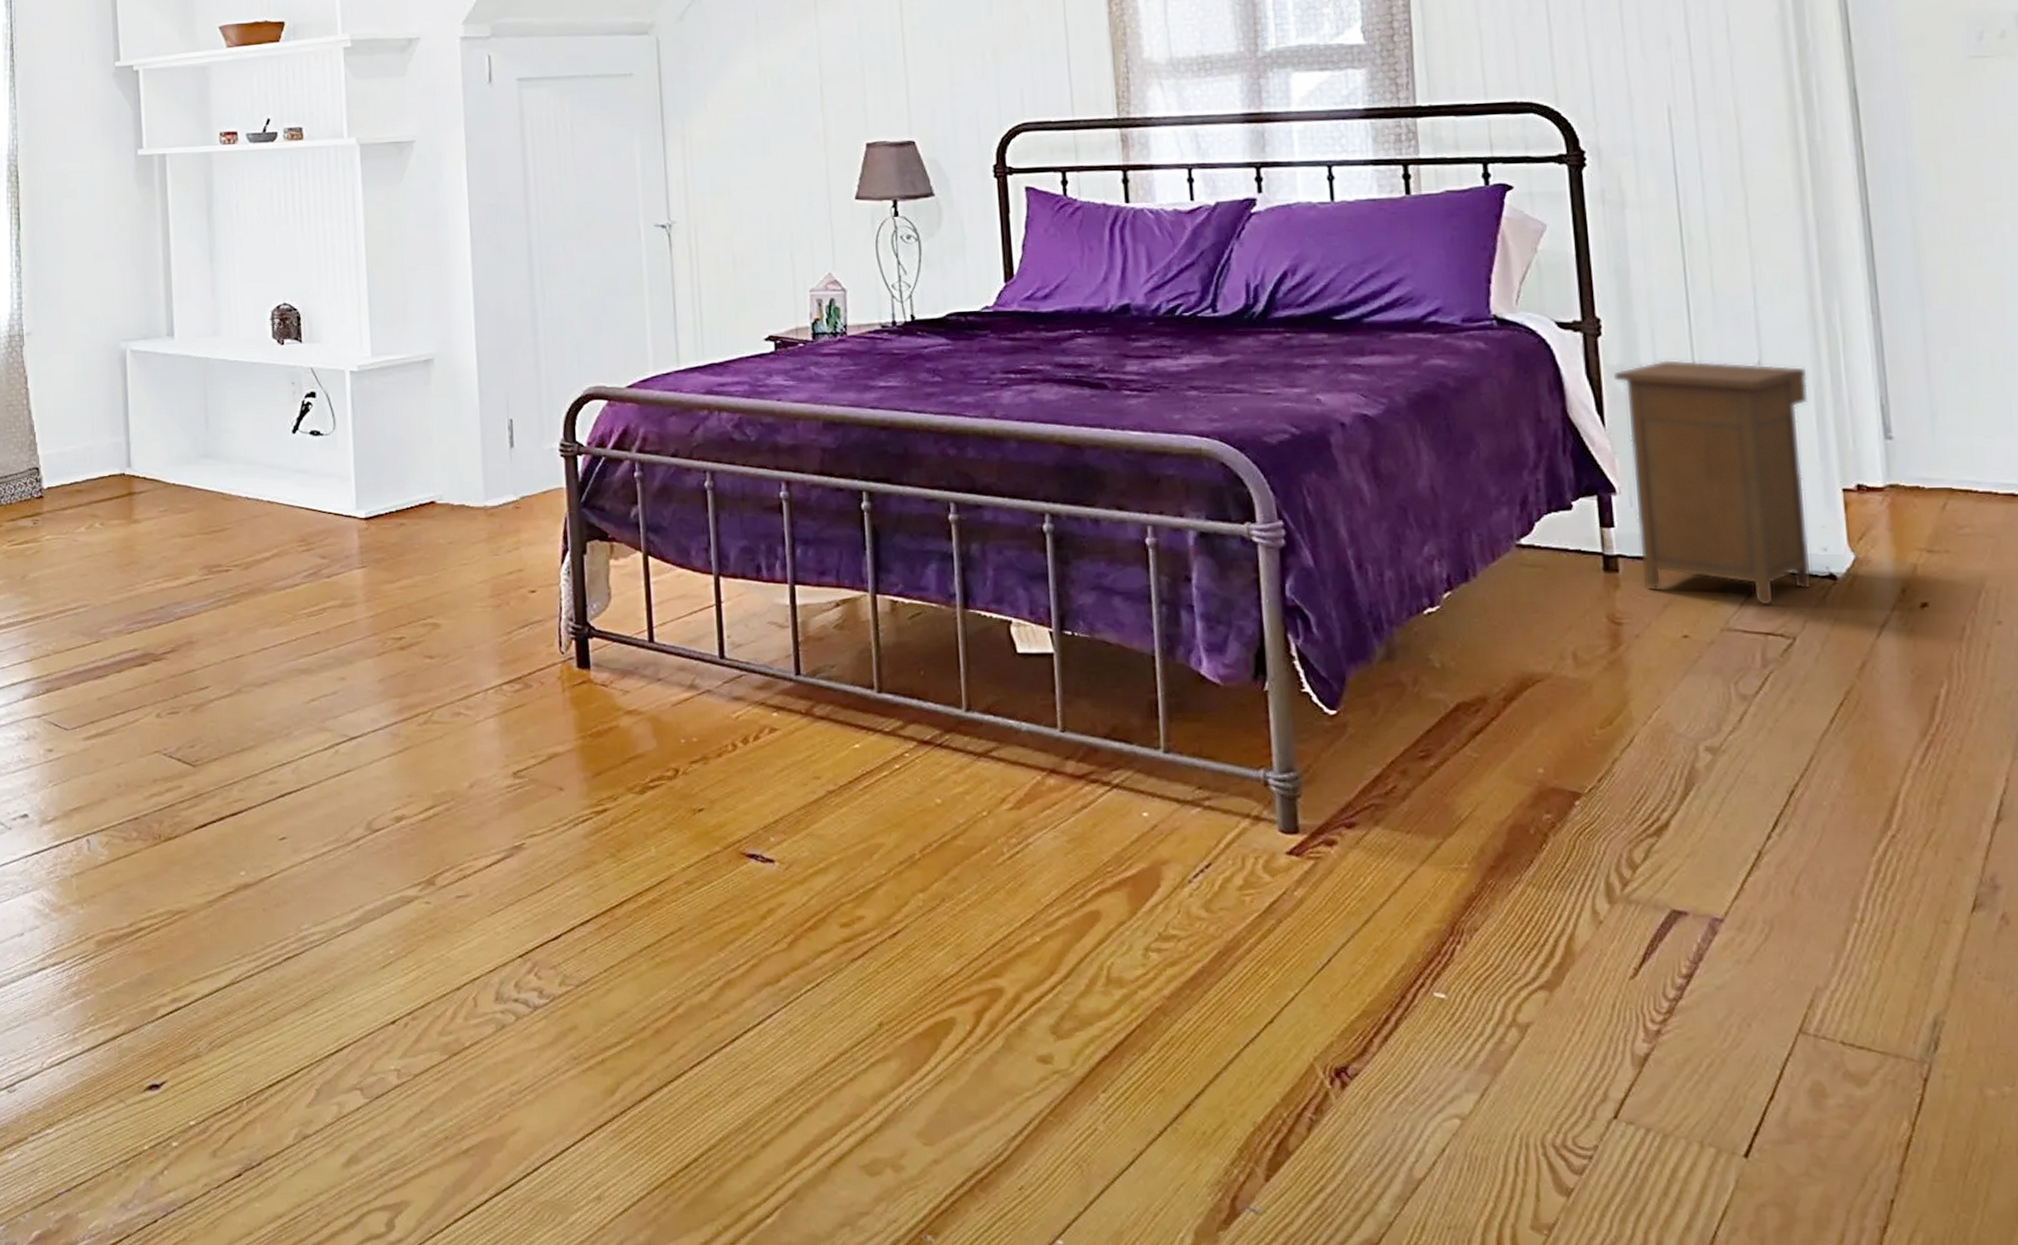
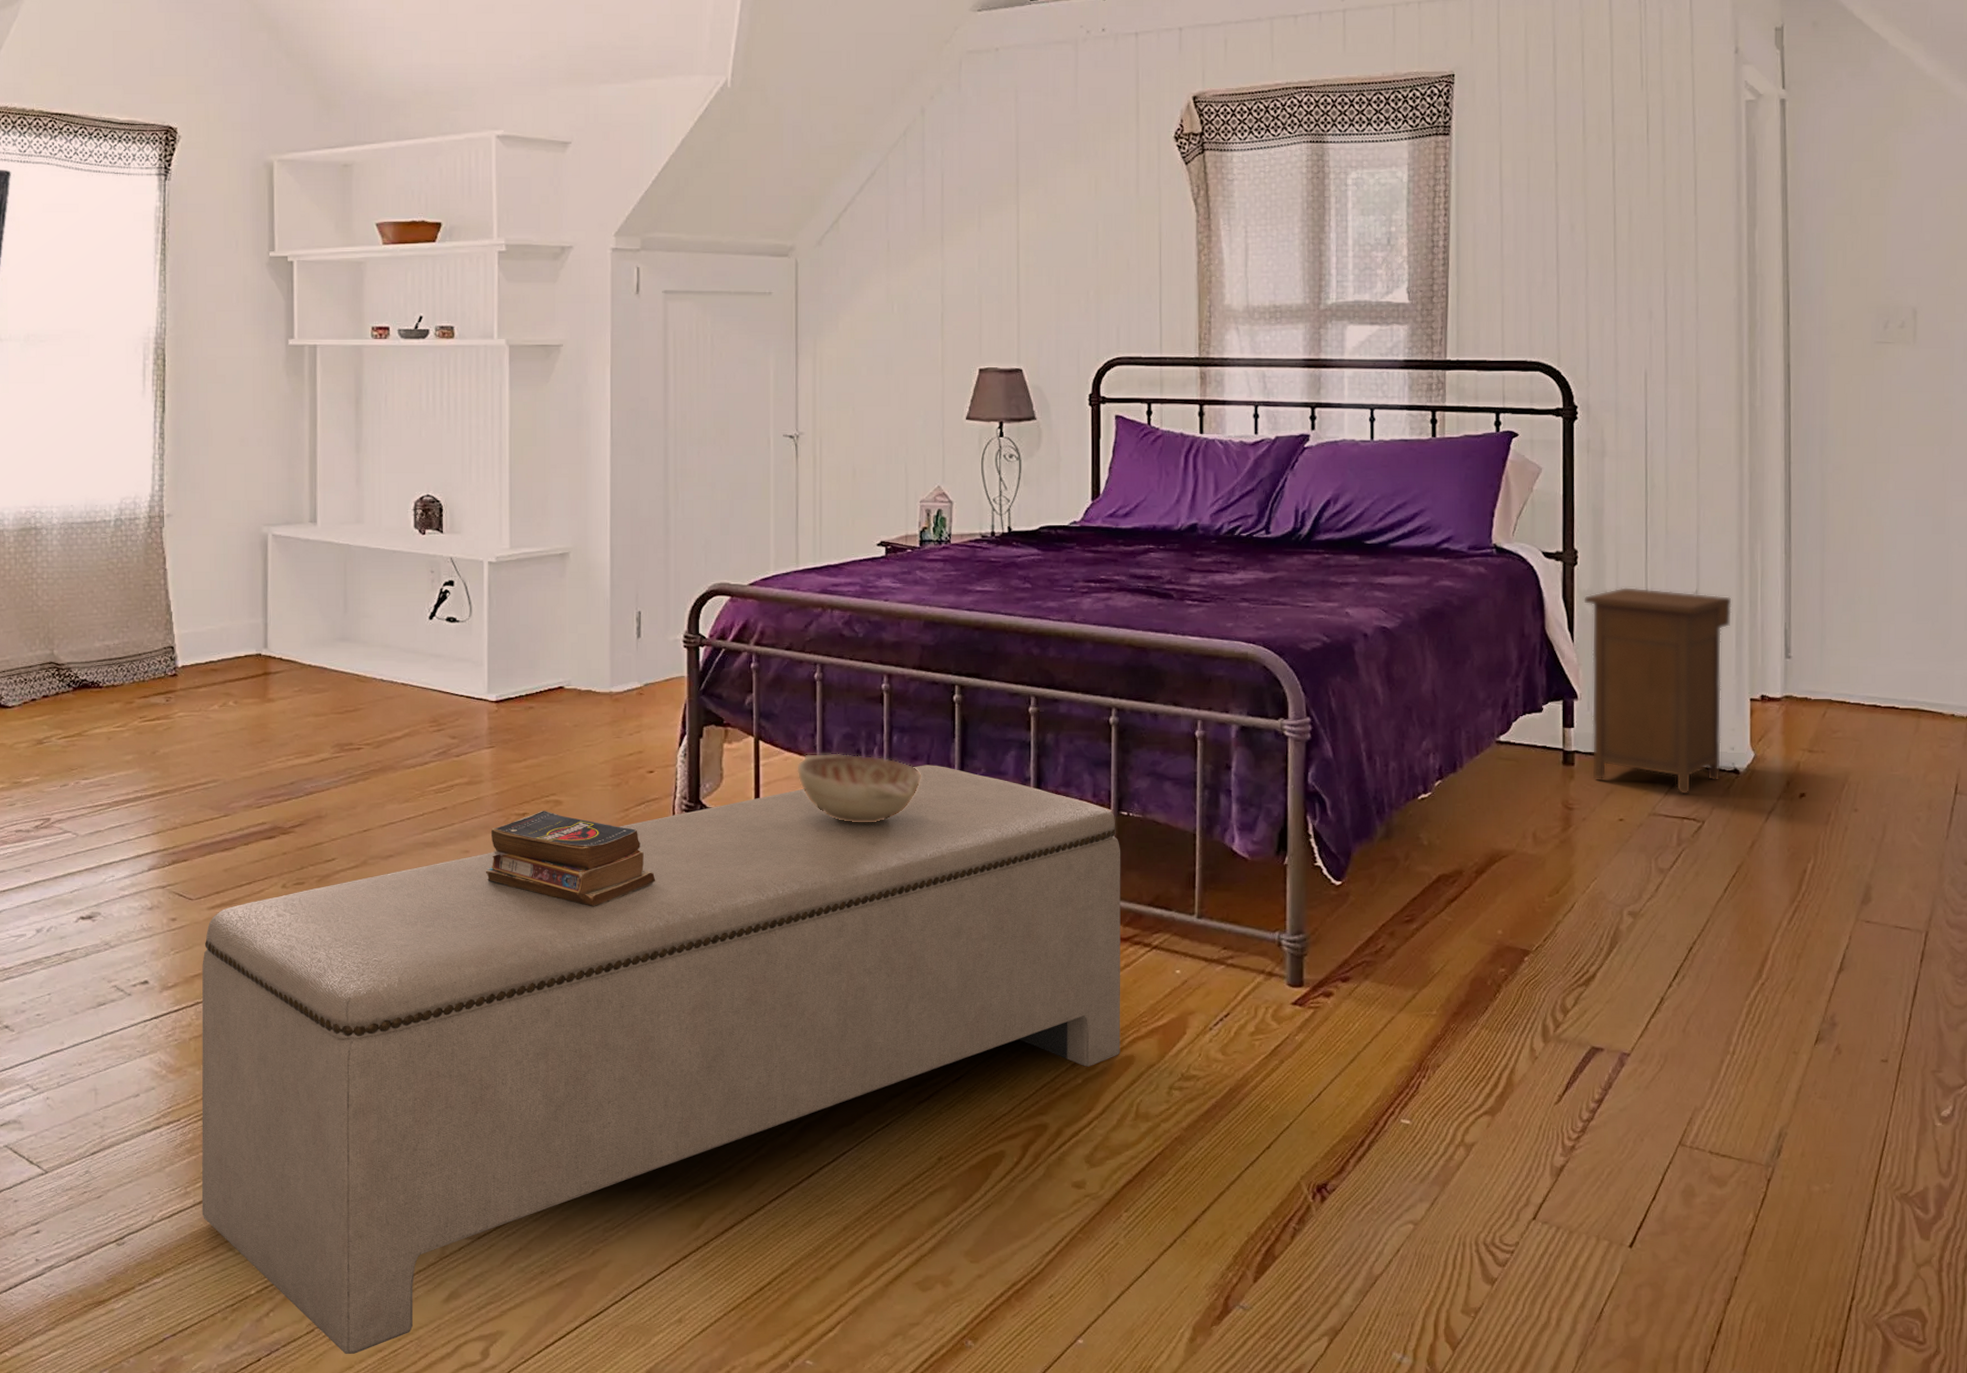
bench: none [80,580,1084,1219] -> present [201,765,1121,1354]
books: none [363,635,545,738] -> present [485,811,656,907]
decorative bowl: none [691,568,831,646] -> present [797,753,921,823]

